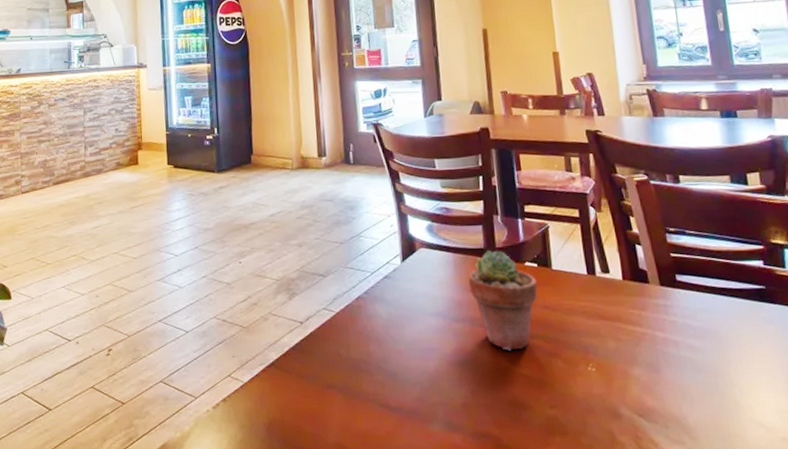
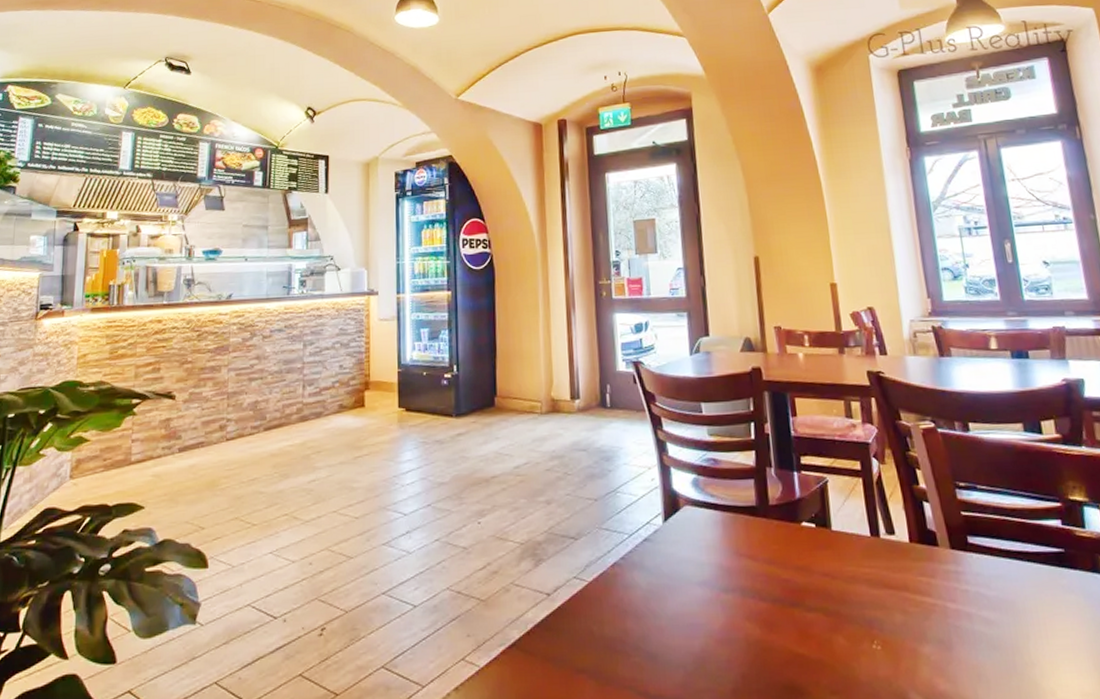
potted succulent: present [468,250,538,351] -> none [738,508,817,626]

